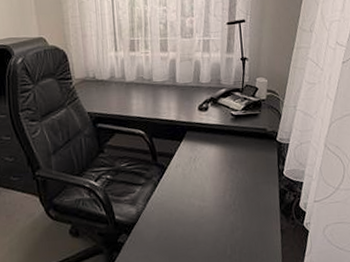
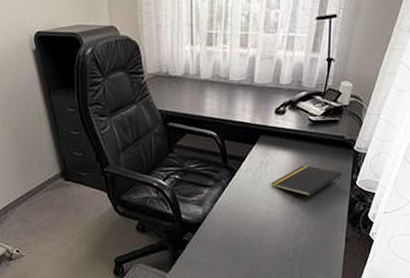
notepad: none [201,158,269,190] -> present [271,164,342,197]

